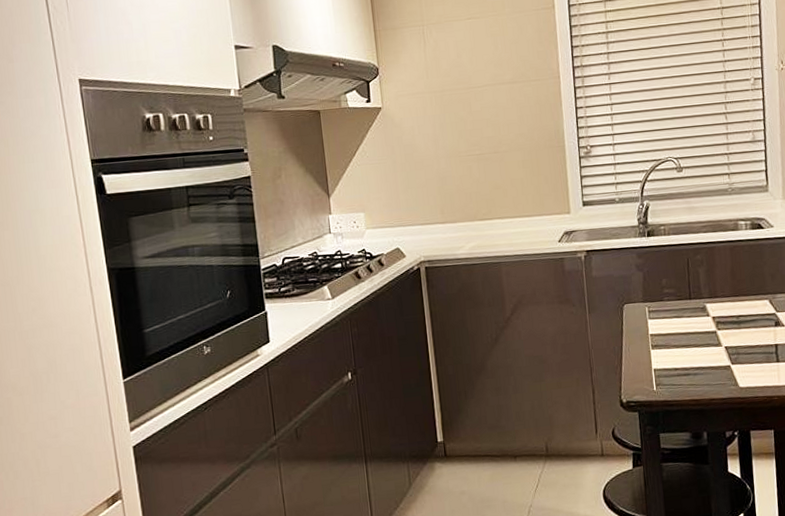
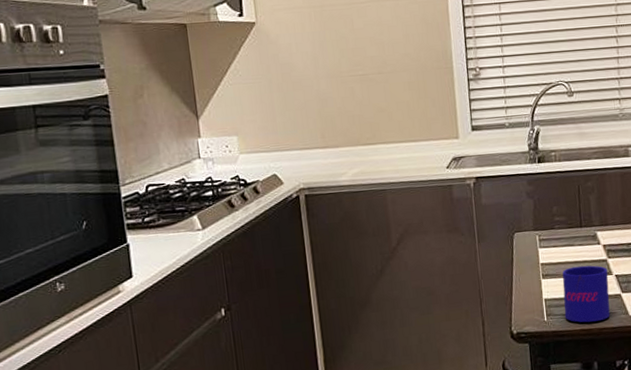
mug: none [671,337,720,393] -> present [562,265,610,323]

